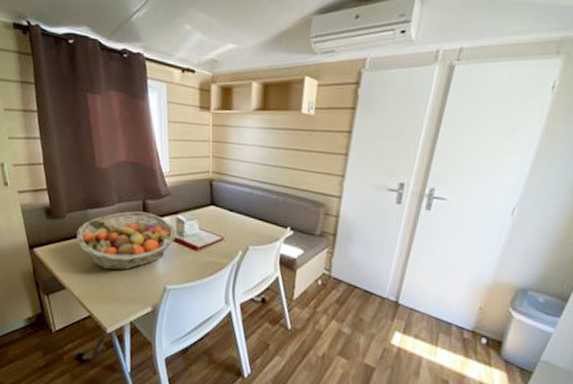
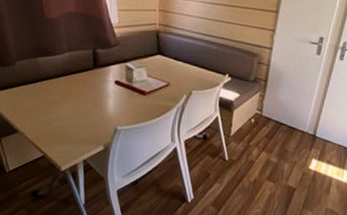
fruit basket: present [76,211,176,271] -> none [27,59,125,115]

